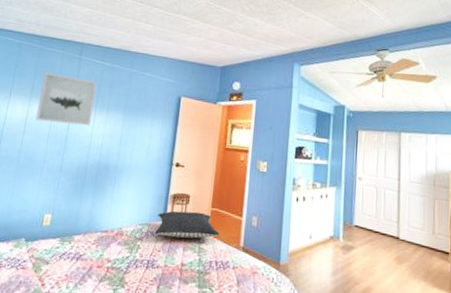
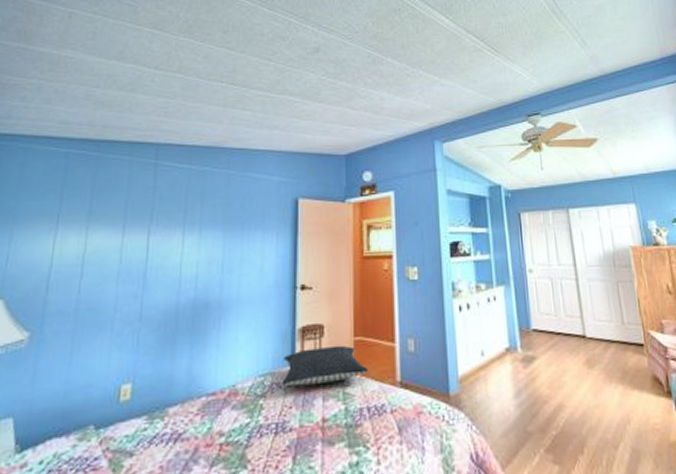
wall art: present [35,71,97,126] -> none [98,186,182,256]

